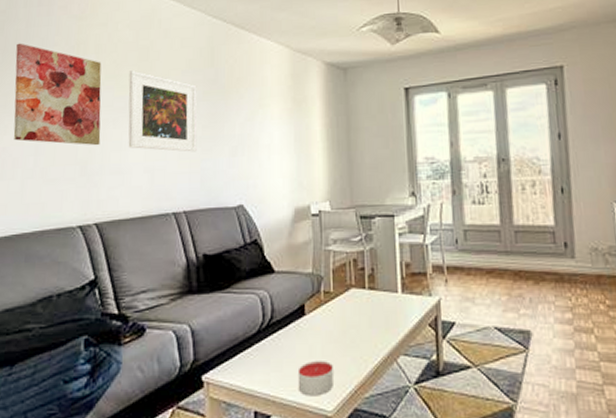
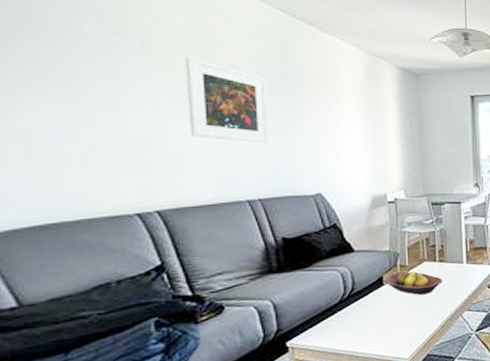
wall art: present [13,43,102,146] -> none [28,12,155,133]
candle: present [297,360,333,396] -> none [377,320,409,349]
fruit bowl: none [306,298,373,330] -> present [384,270,443,295]

